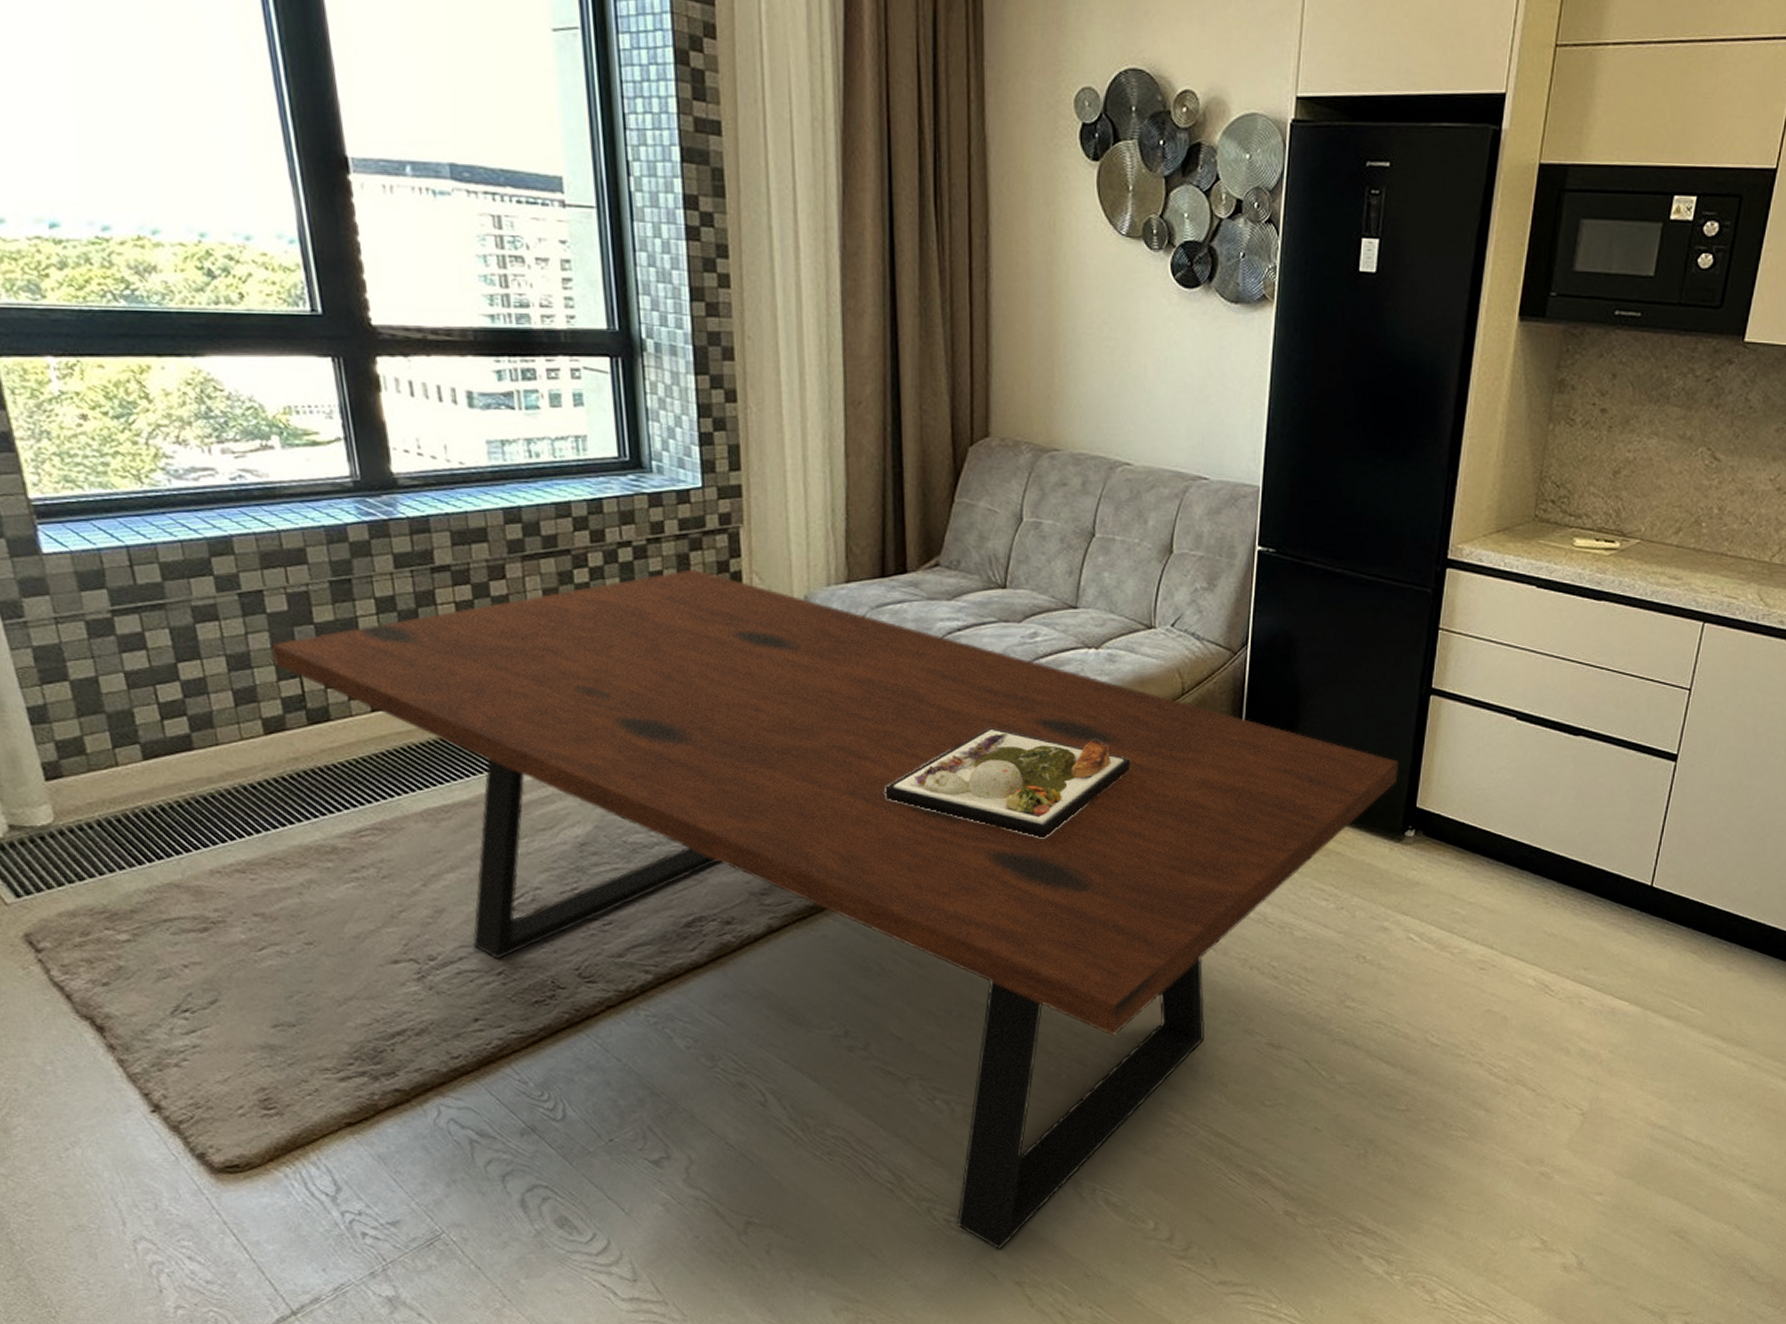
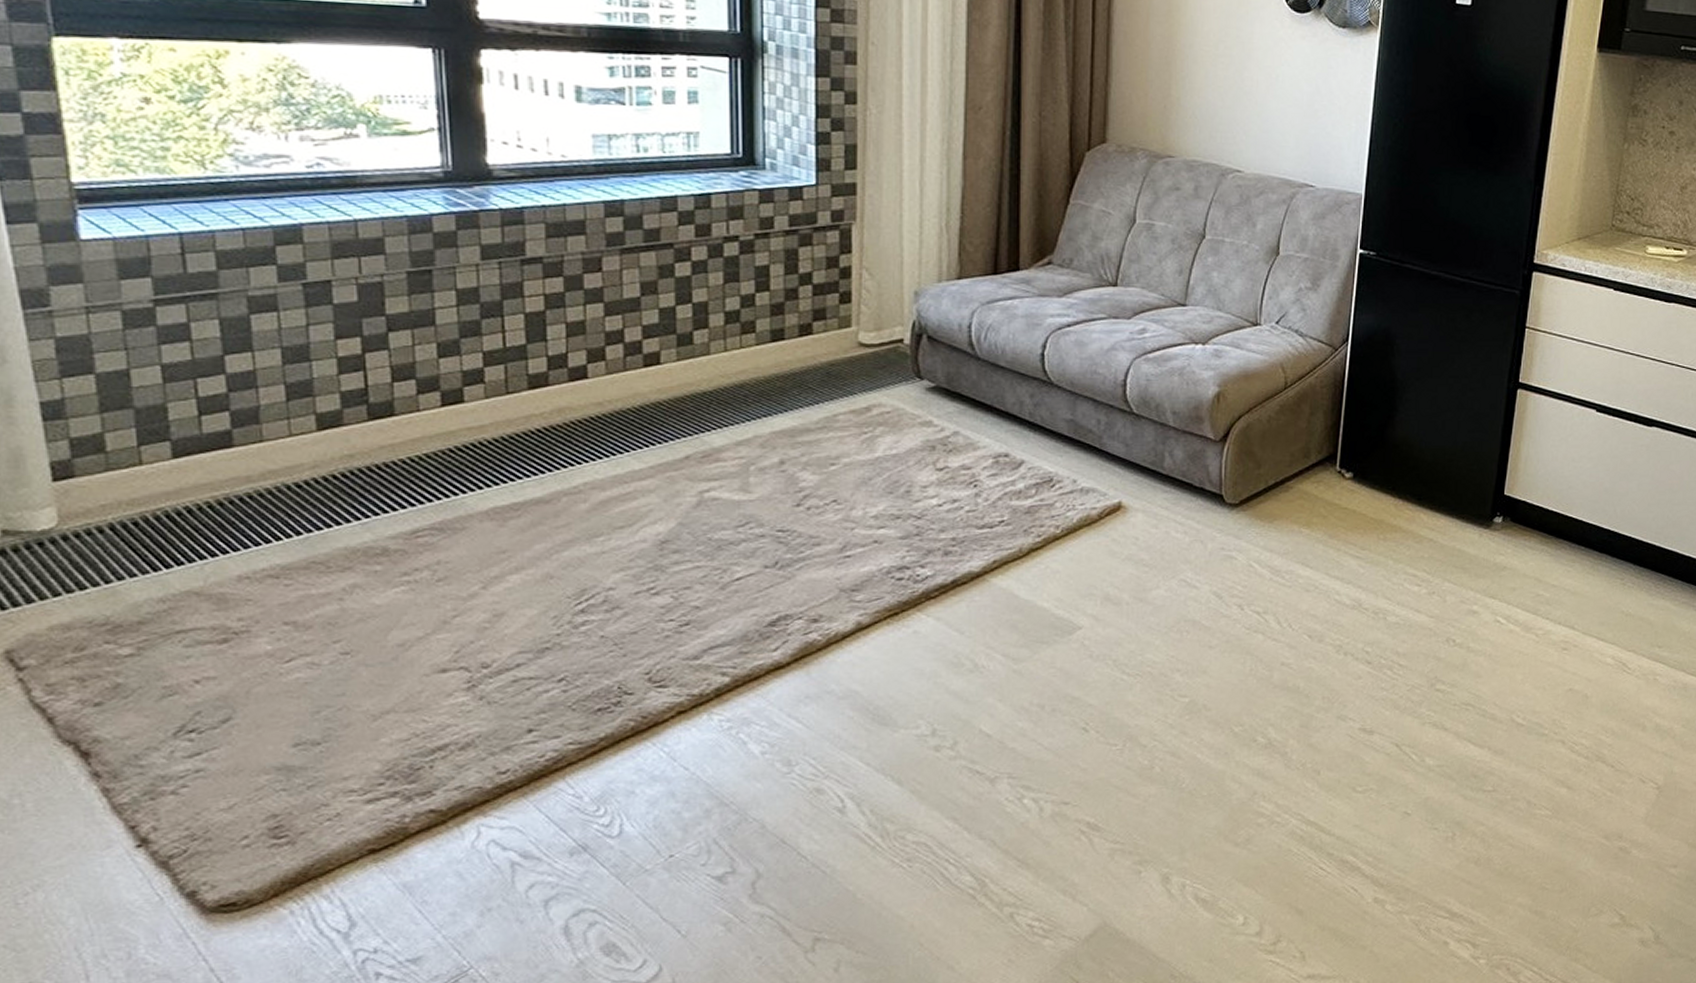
dining table: present [271,568,1398,1251] -> none [334,263,1488,955]
dinner plate: present [885,728,1131,839] -> none [987,421,1233,530]

